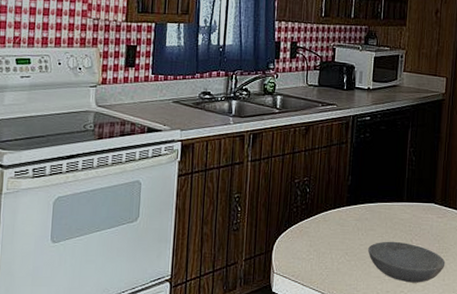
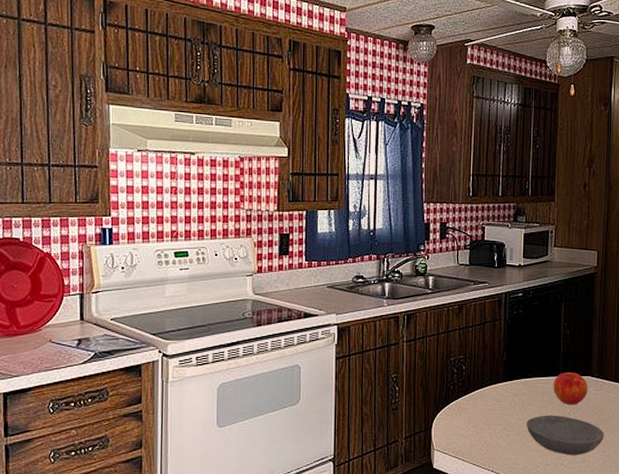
apple: none [396,199,432,232] -> present [553,373,589,405]

